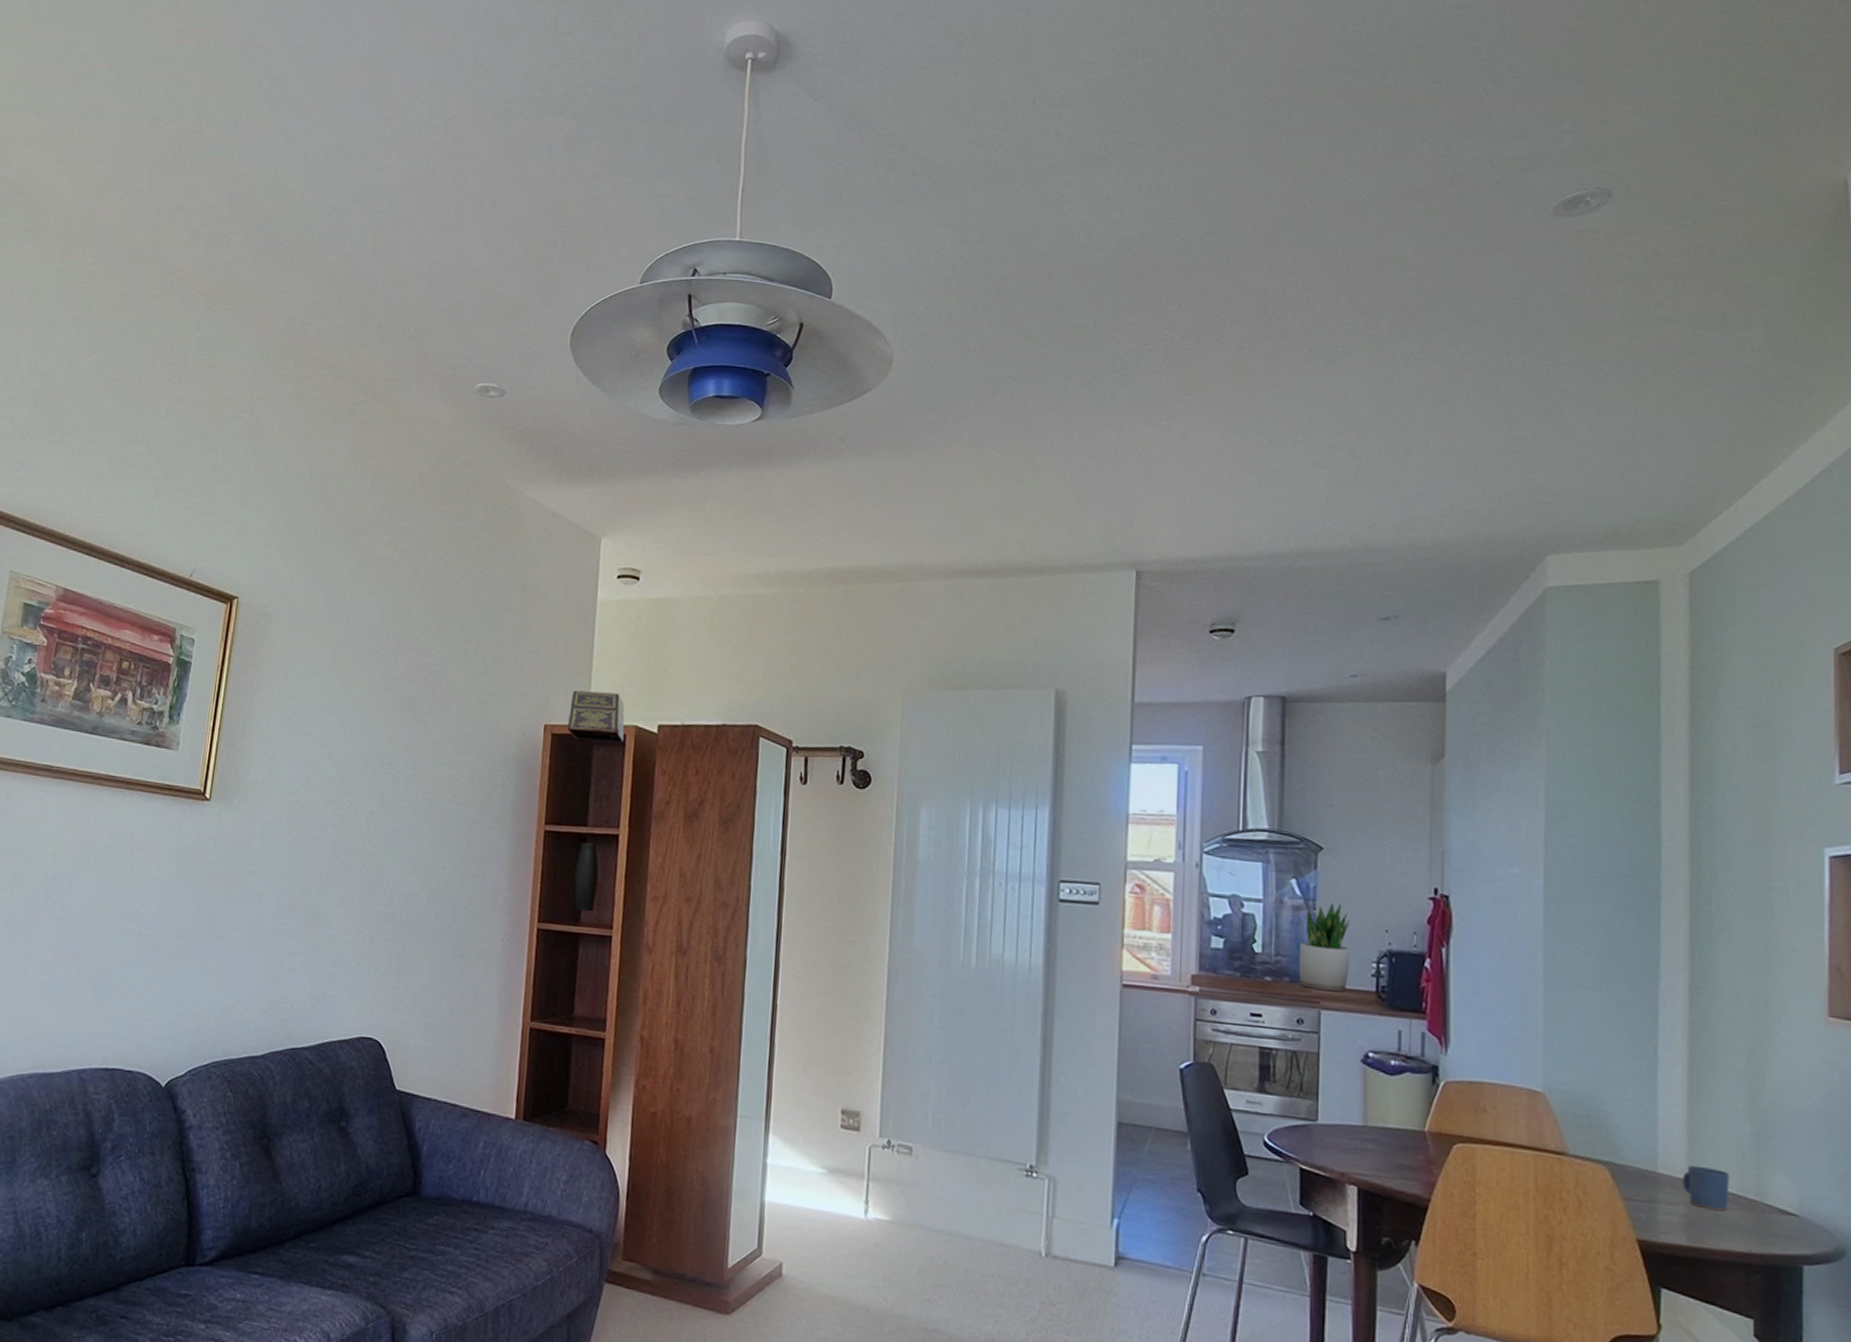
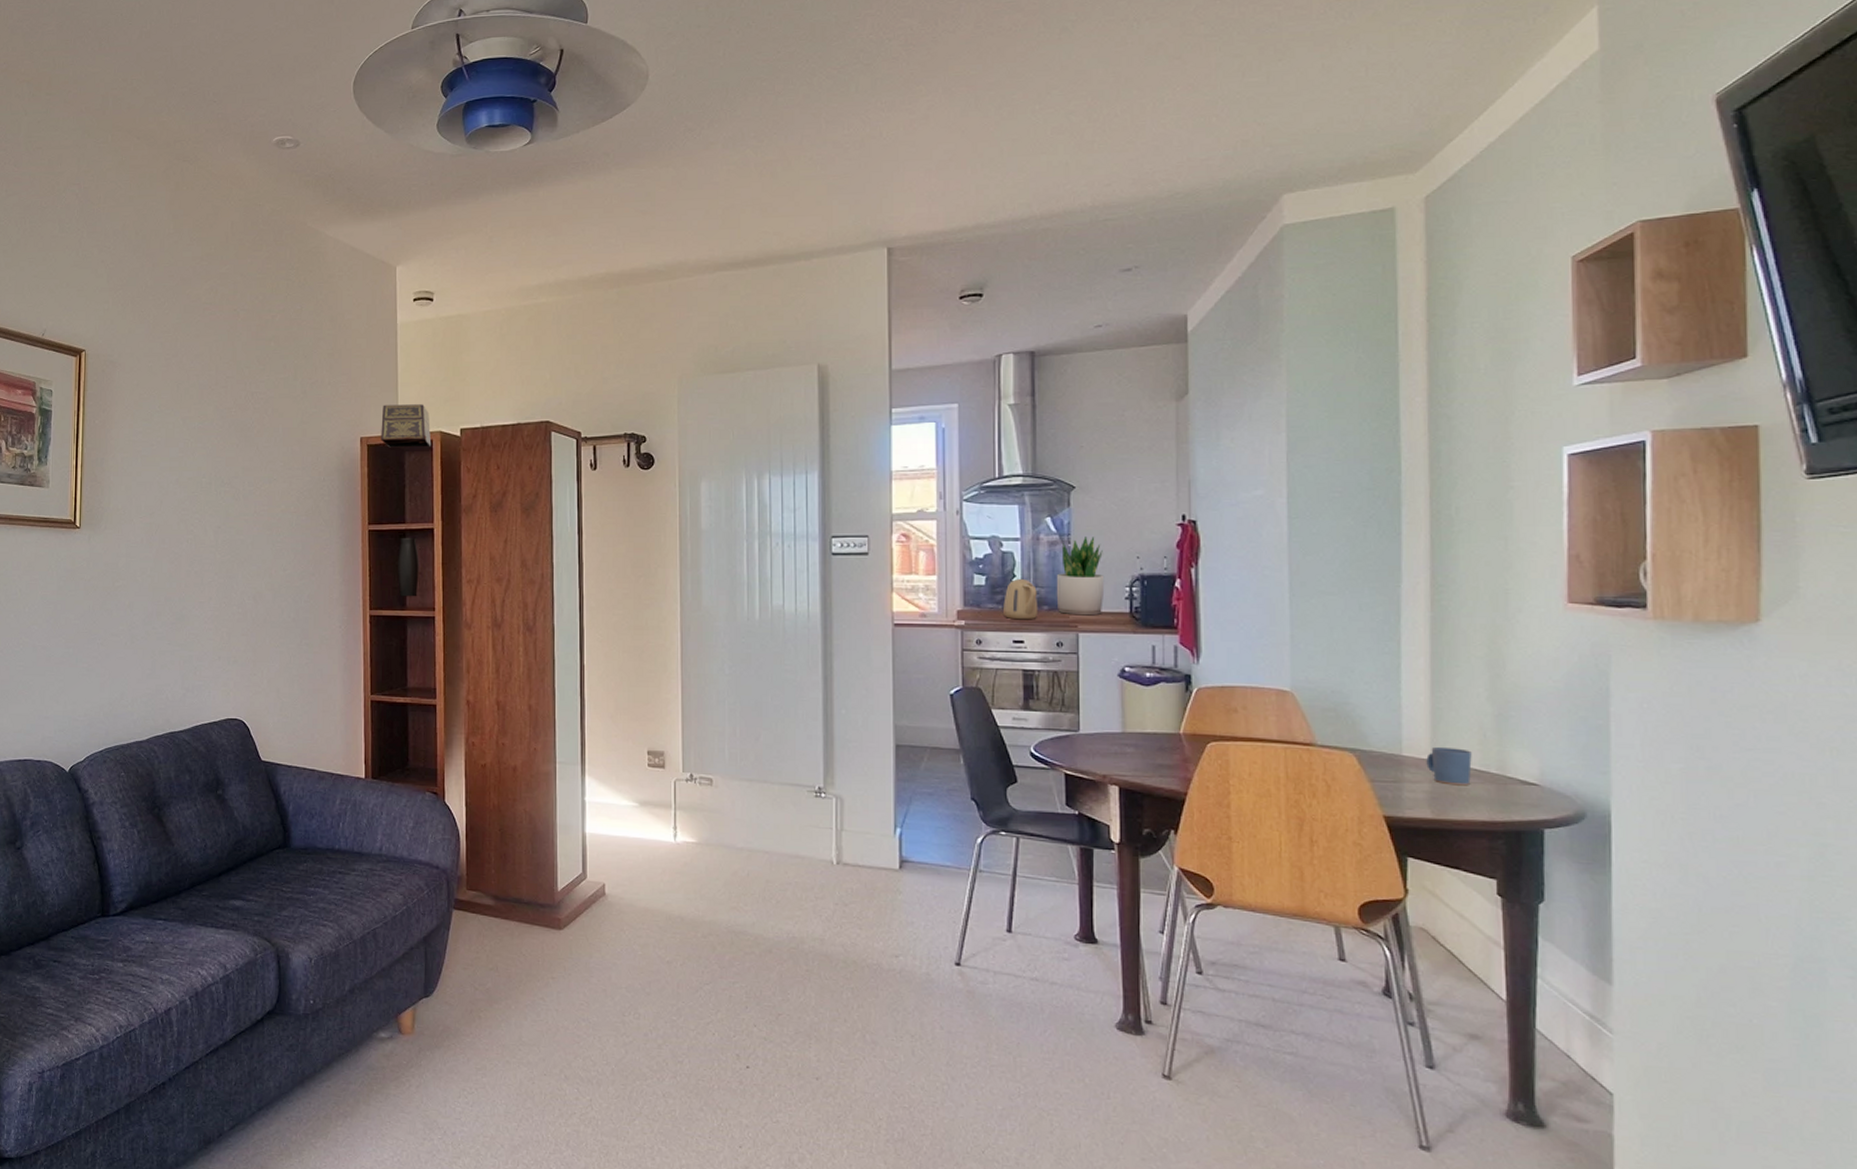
kettle: none [1241,944,1279,992] -> present [1003,578,1039,620]

